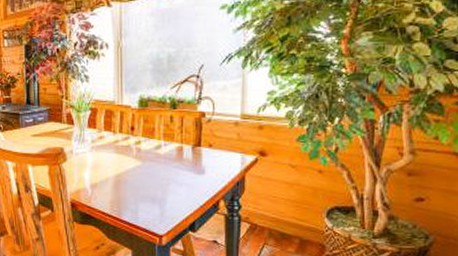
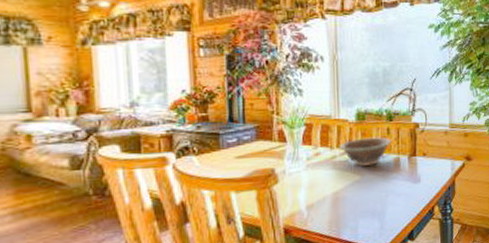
decorative bowl: none [121,124,175,152] -> present [339,137,392,166]

